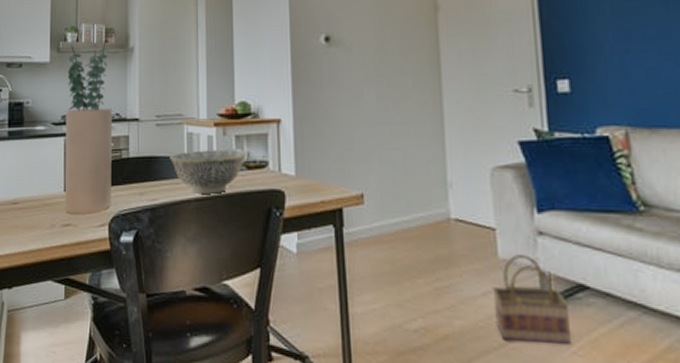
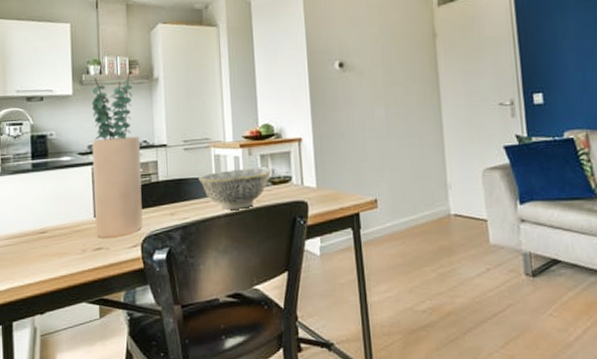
basket: present [492,255,571,344] -> none [485,239,548,312]

